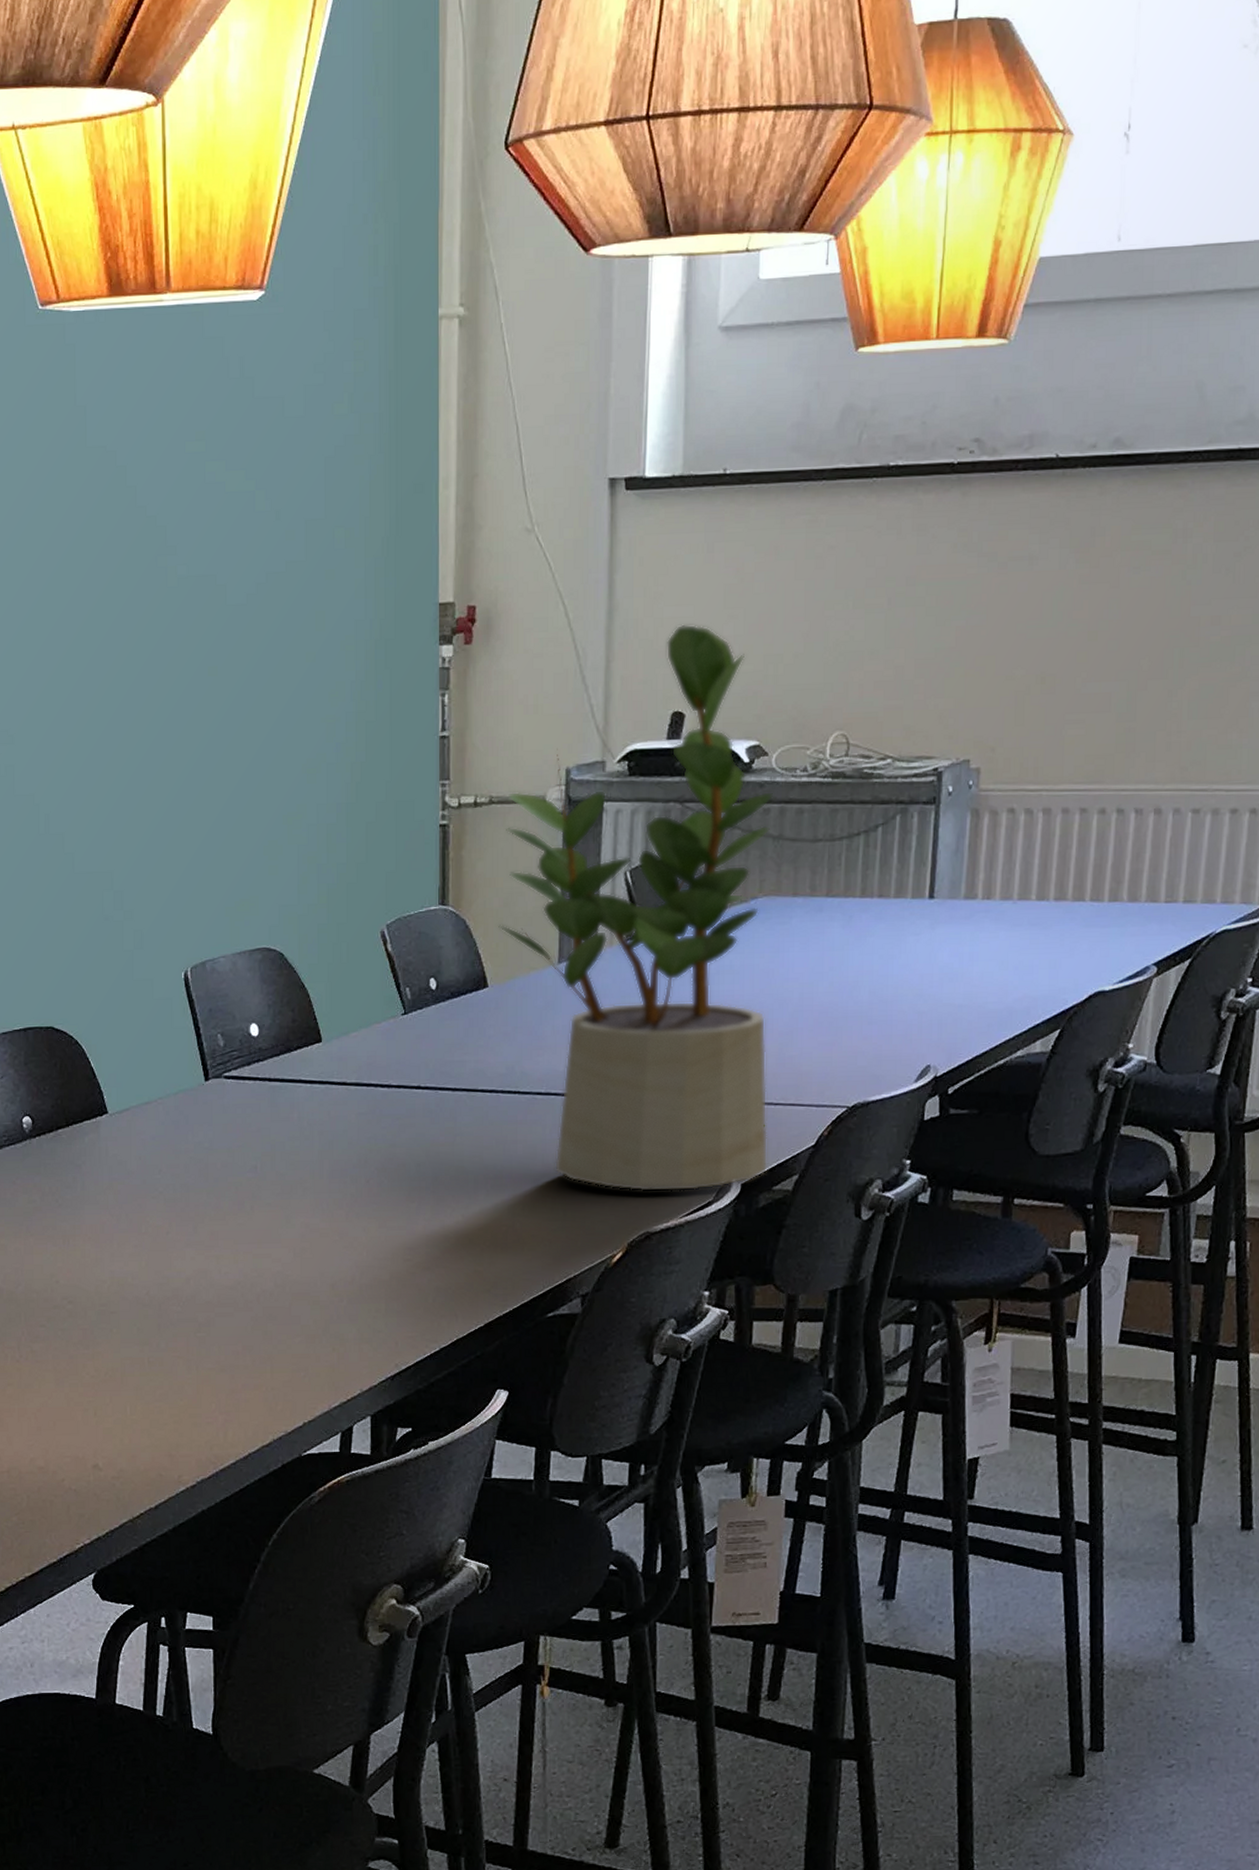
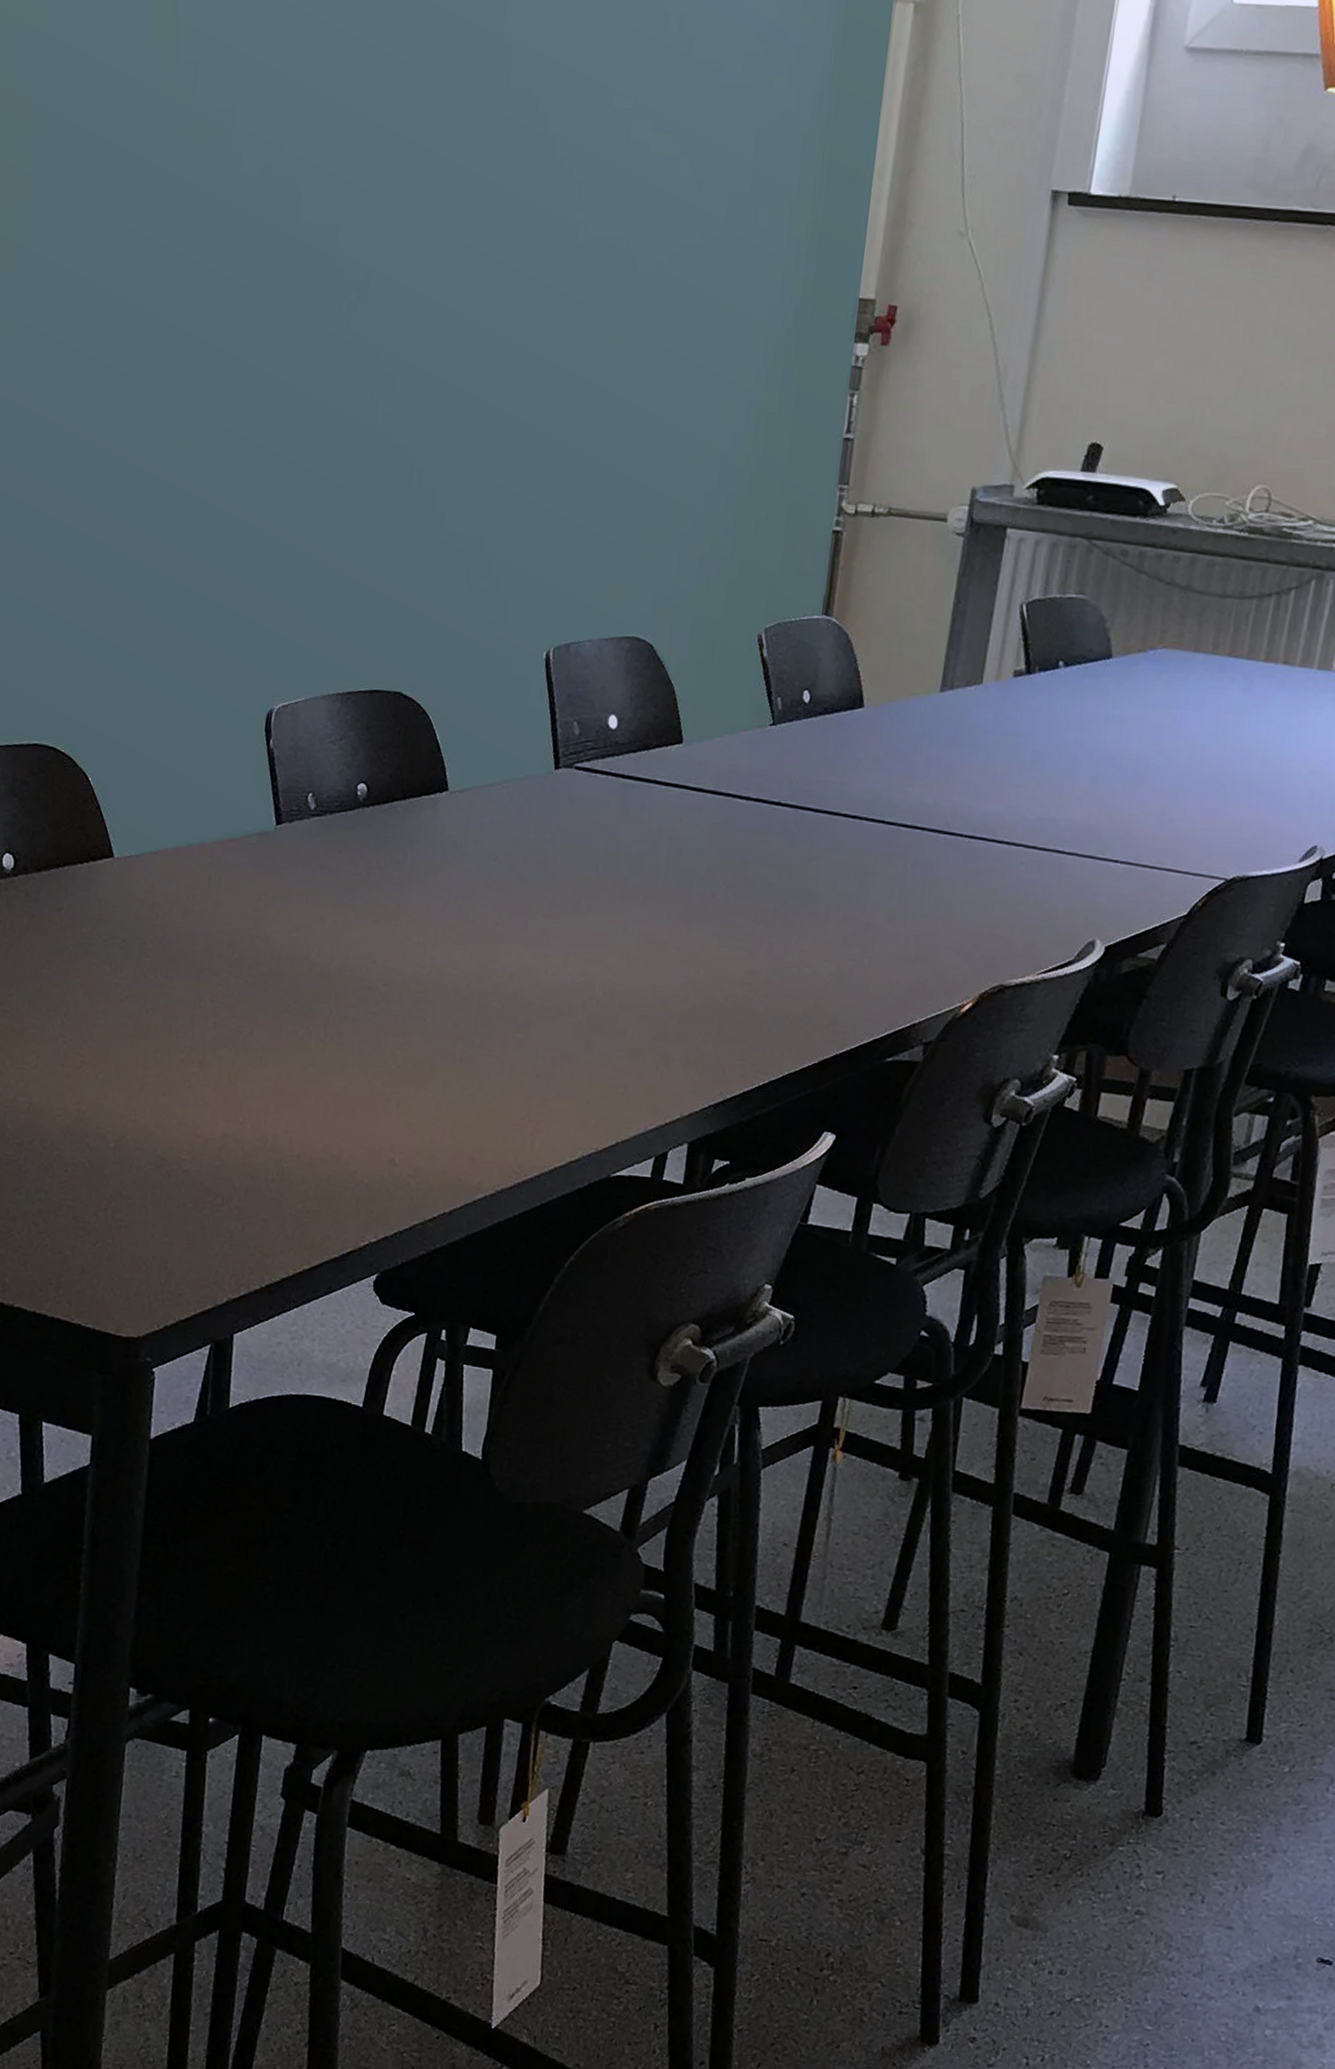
potted plant: present [498,624,774,1192] -> none [882,352,1186,948]

